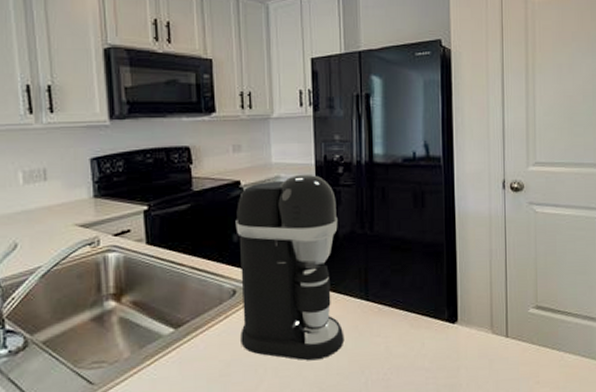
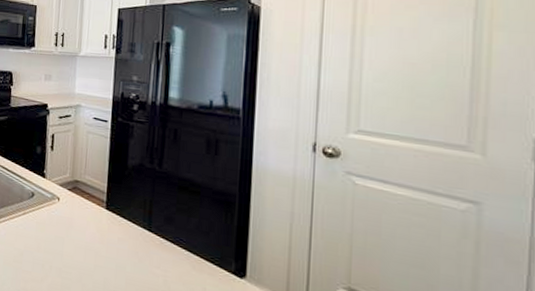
coffee maker: present [235,174,345,361] -> none [33,105,129,273]

